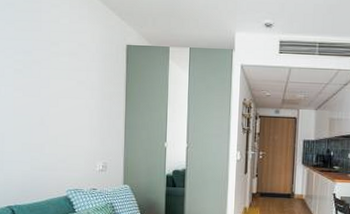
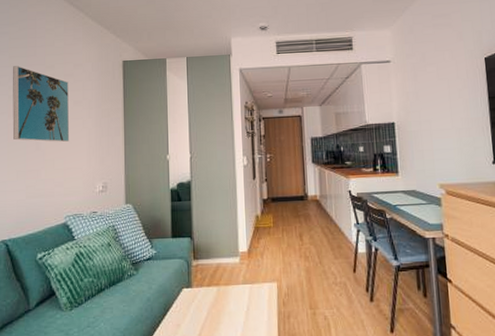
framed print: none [18,39,73,120] -> present [12,66,70,142]

